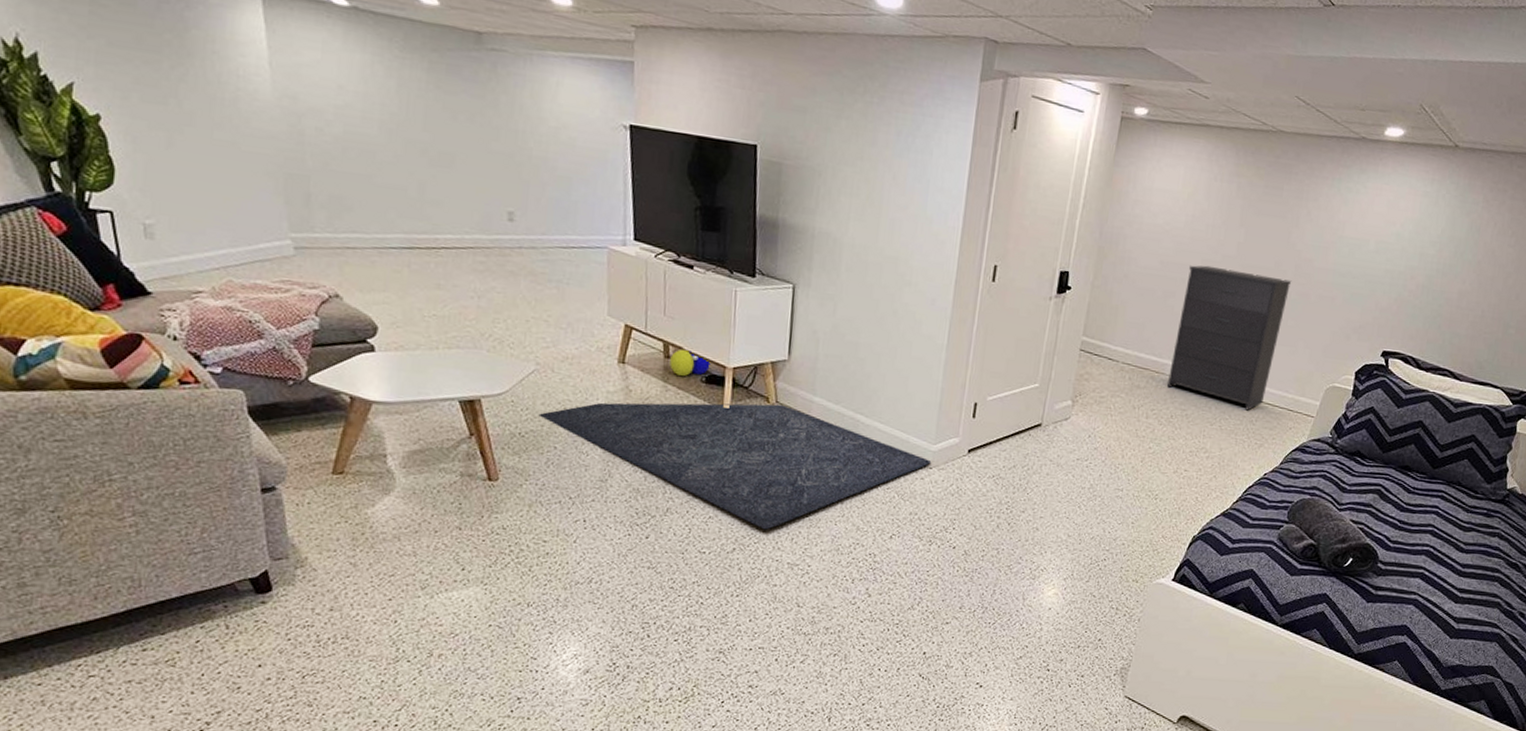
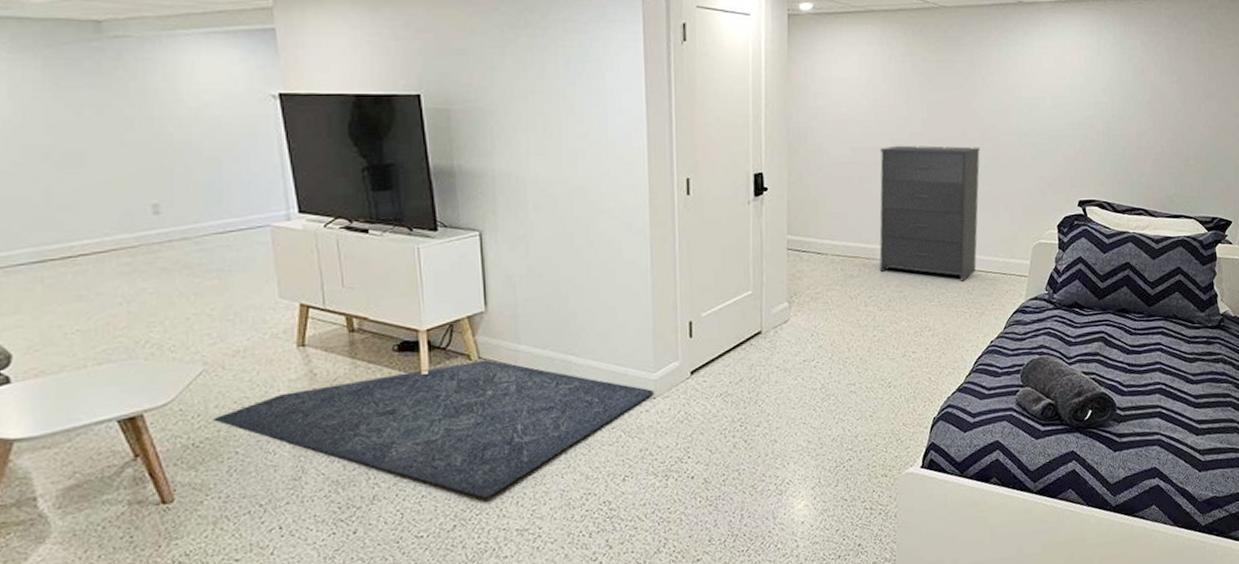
ball: present [670,349,710,377] -> none [355,319,401,350]

